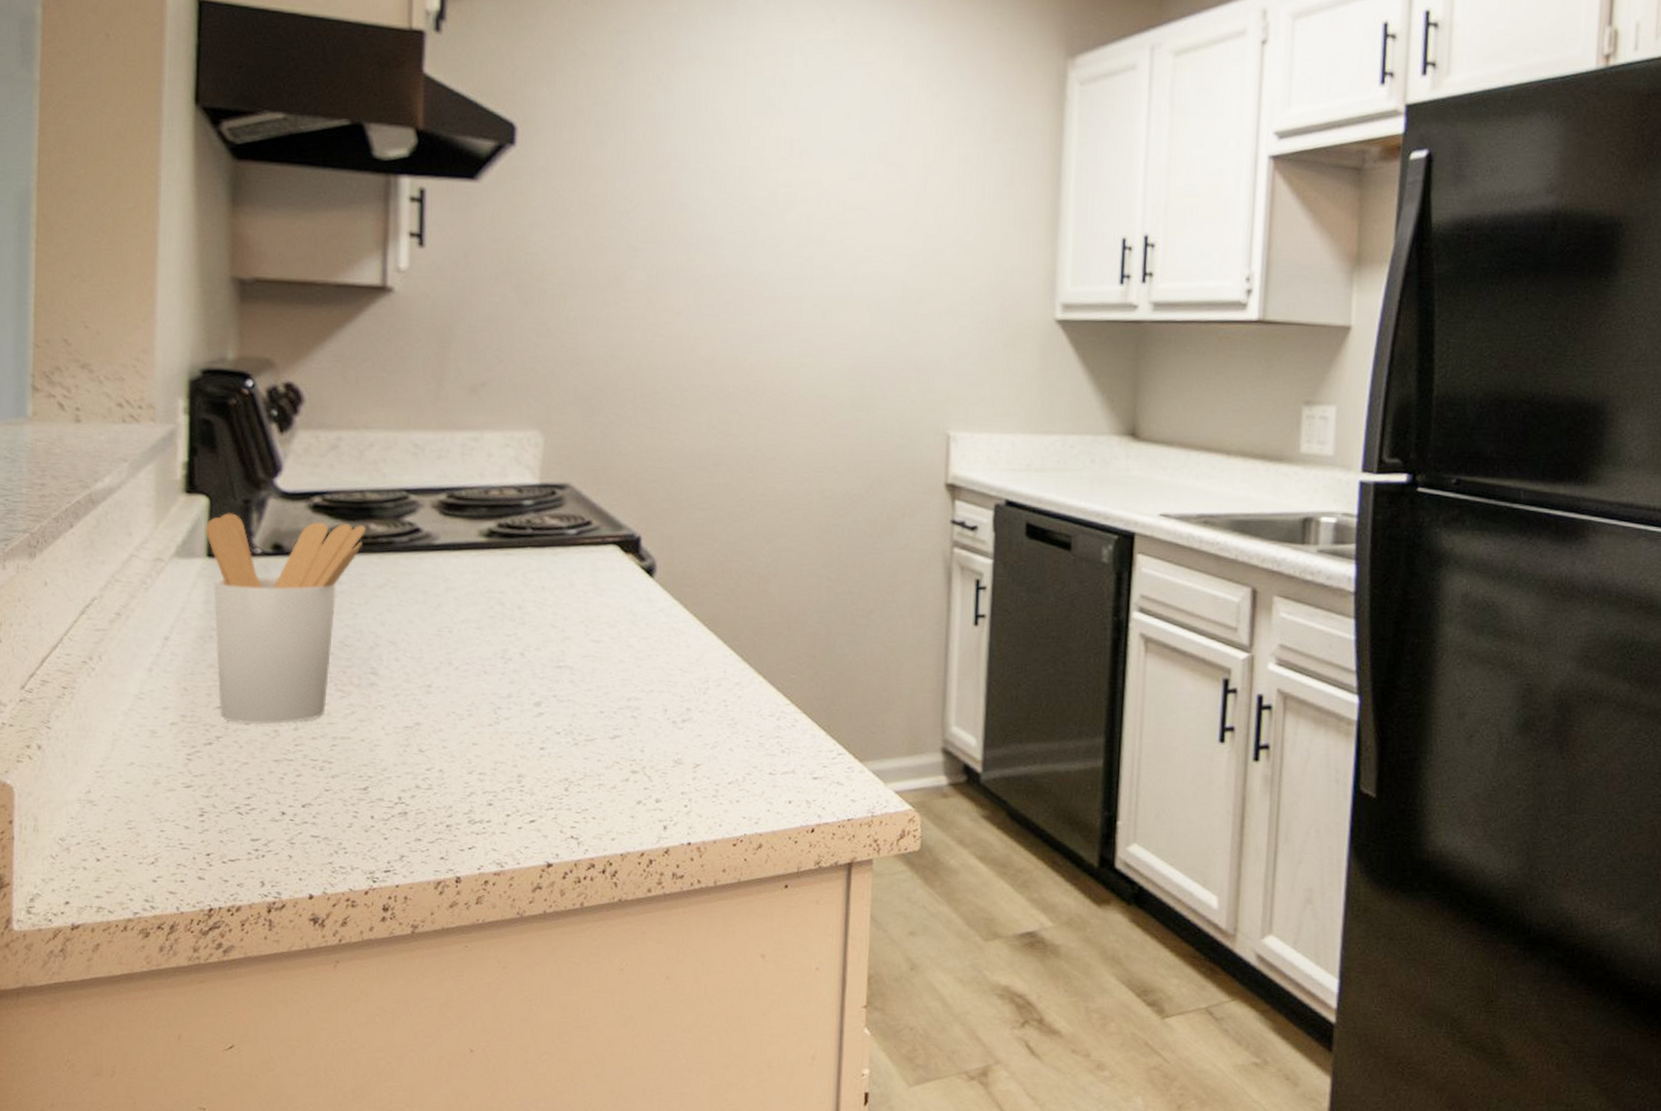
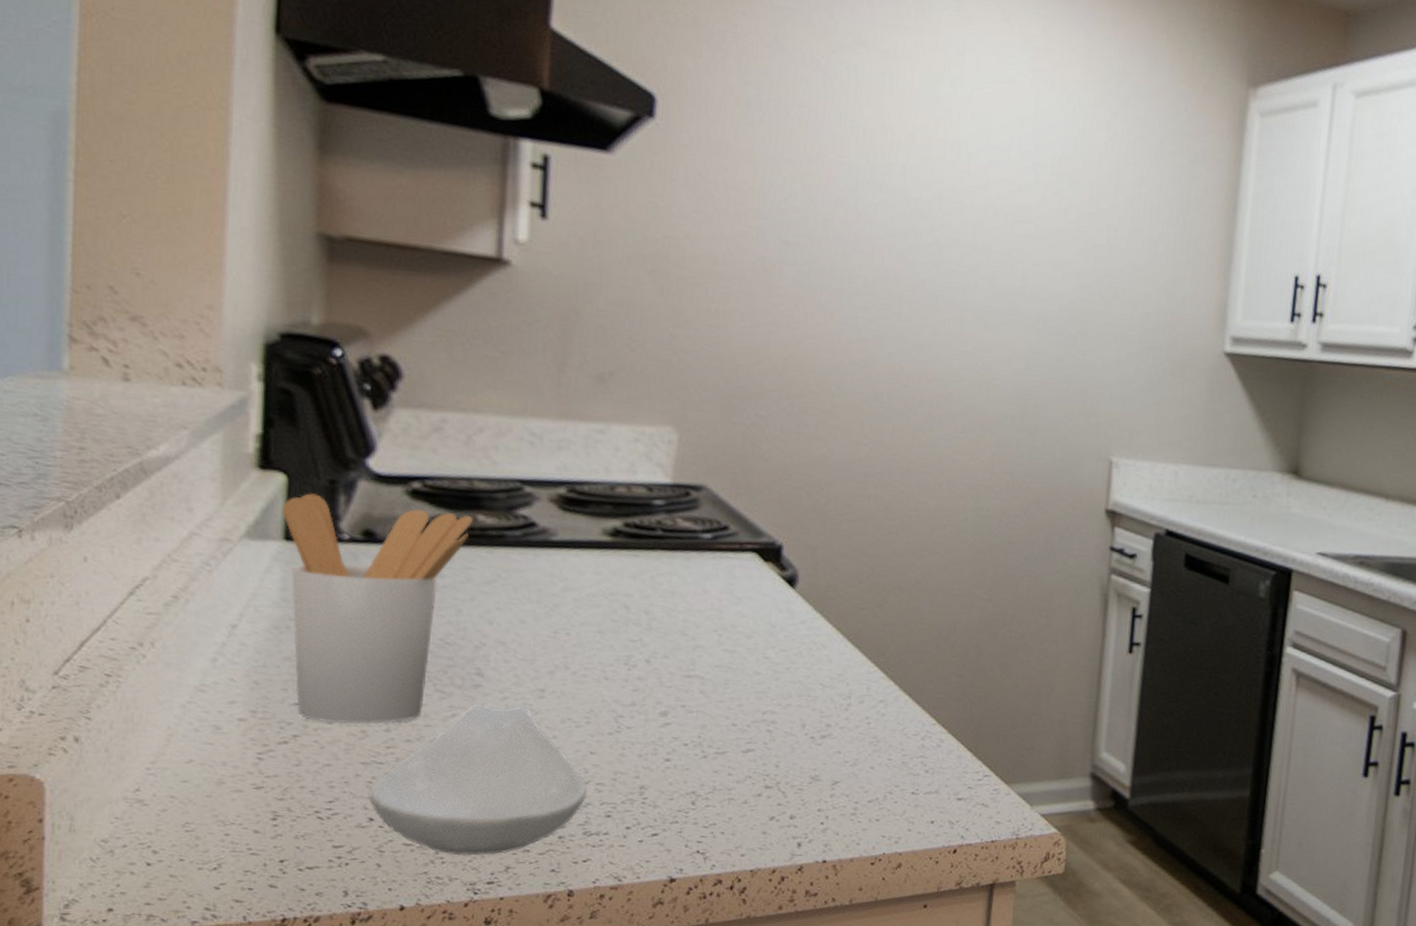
spoon rest: none [281,700,471,846] -> present [369,703,588,856]

